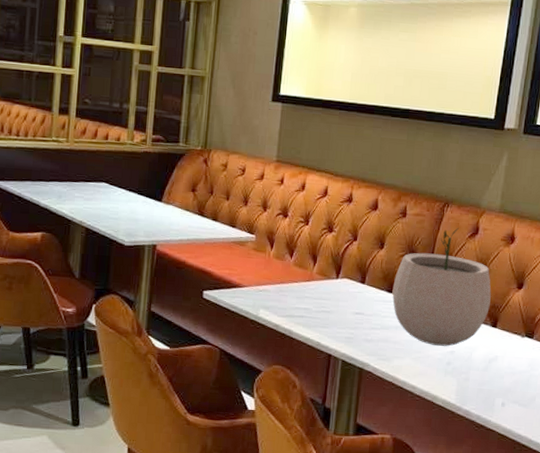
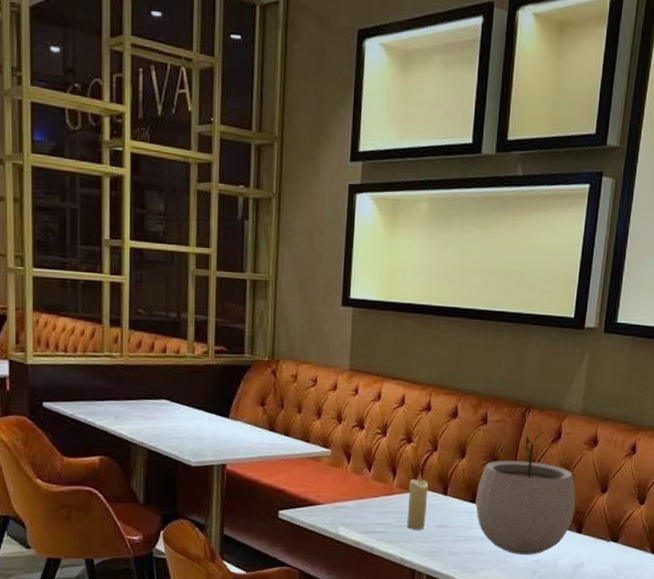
candle: none [324,260,348,316] -> present [406,472,429,530]

